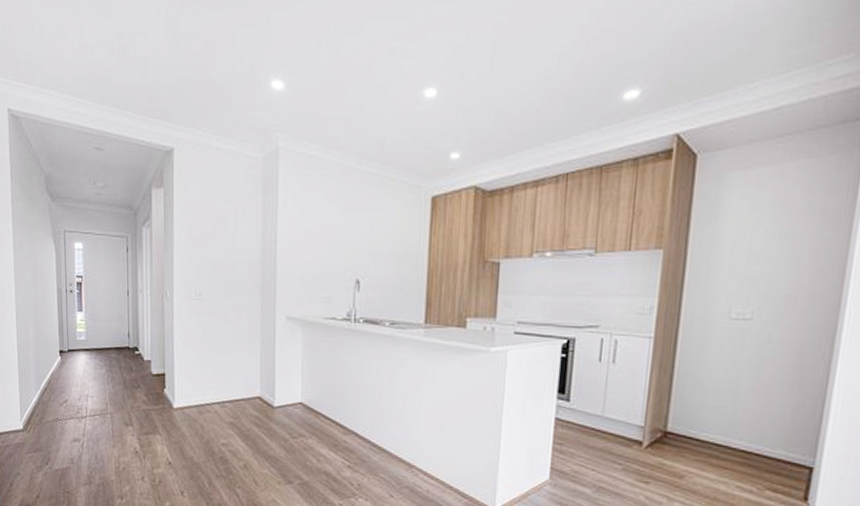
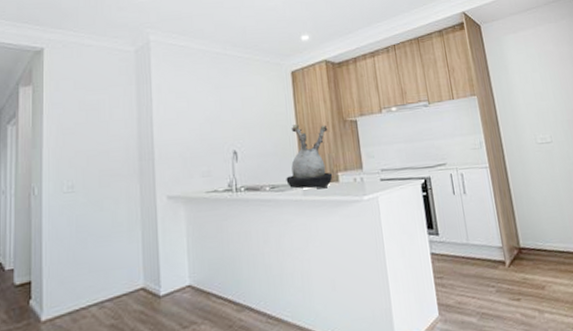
plant: none [408,259,464,333] -> present [286,124,333,189]

